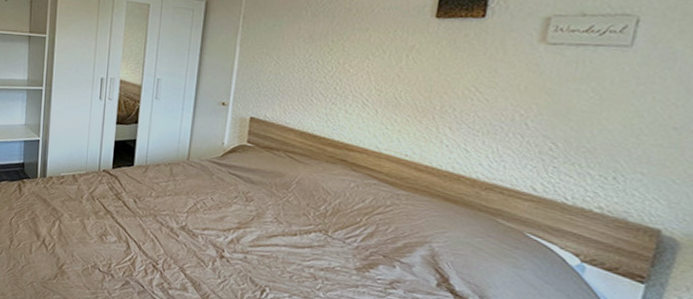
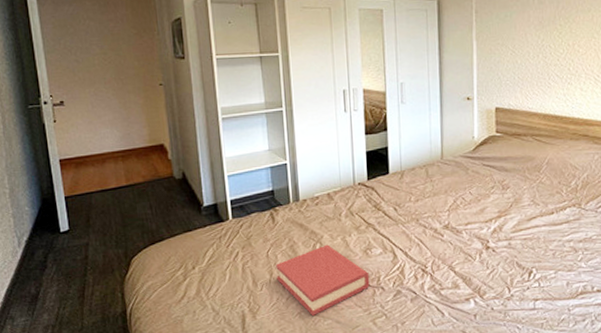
hardback book: none [16,223,102,288] -> present [276,244,370,315]

